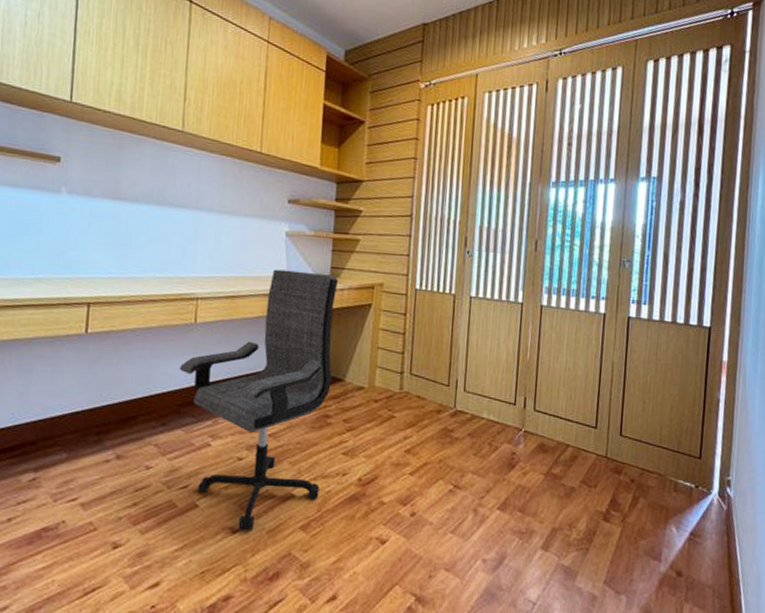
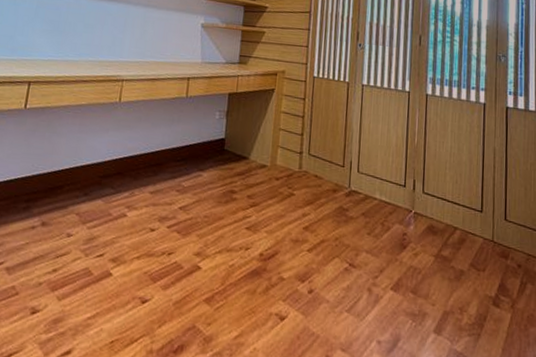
office chair: present [179,269,339,530] -> none [103,56,246,301]

